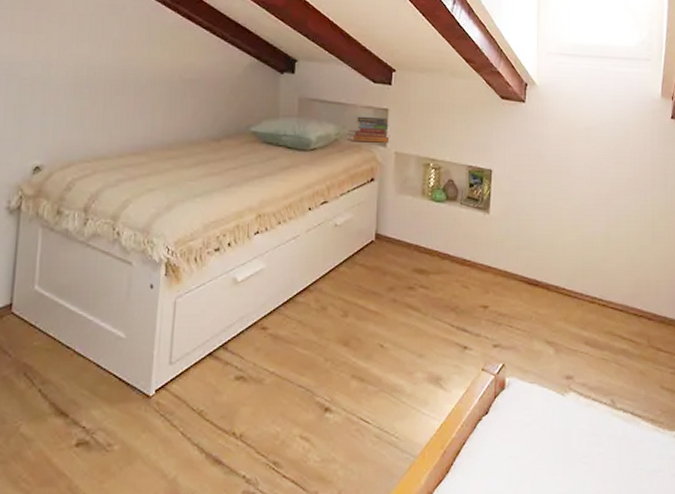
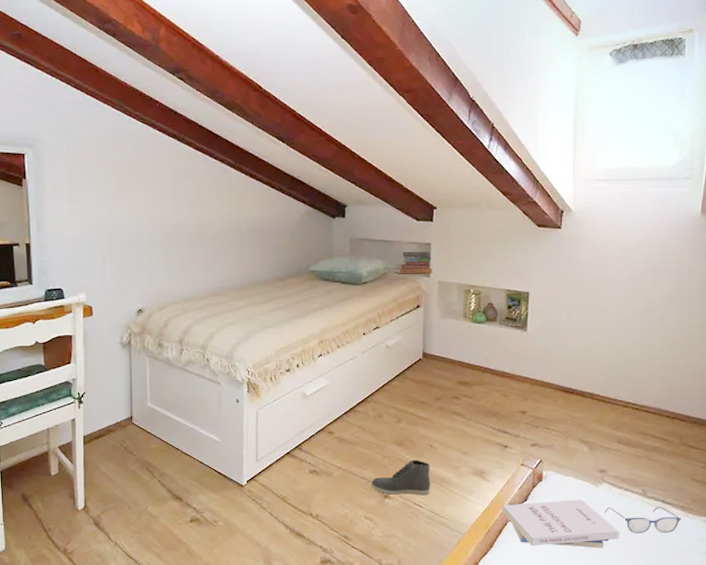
sneaker: none [309,362,380,408] -> present [371,459,431,495]
books: none [460,411,588,471] -> present [502,499,619,548]
glasses: none [572,419,651,452] -> present [605,506,681,533]

